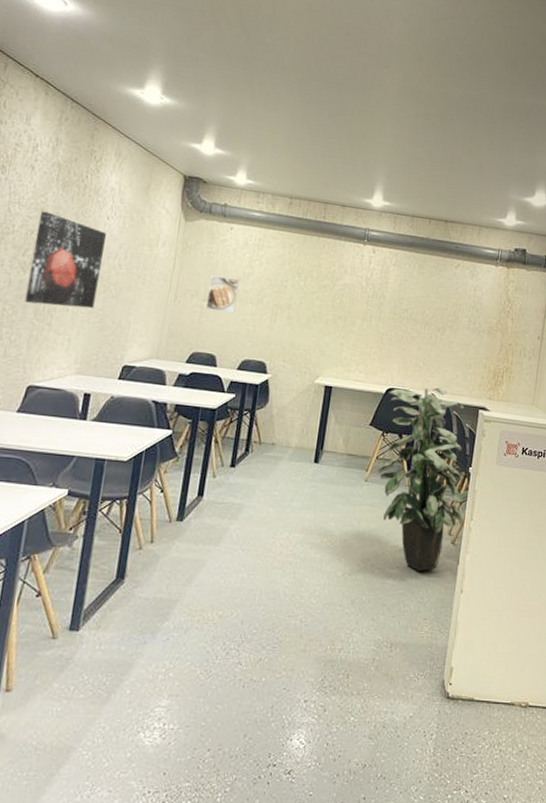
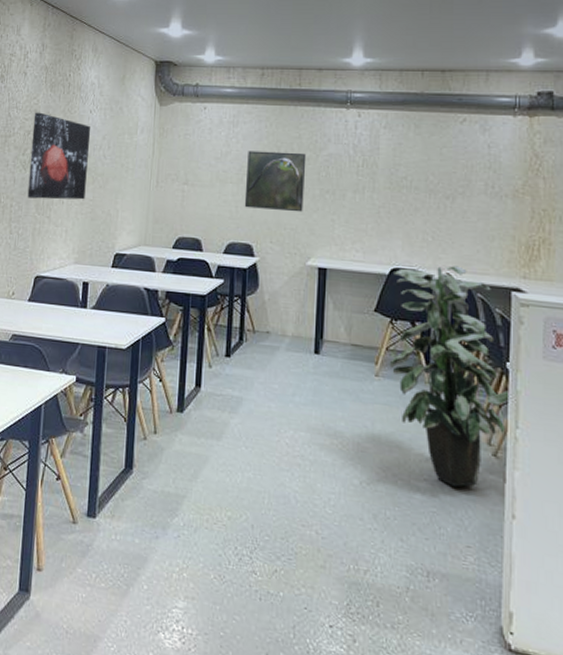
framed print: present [205,275,240,313] -> none [186,158,218,195]
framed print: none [261,274,324,335] -> present [244,150,307,212]

